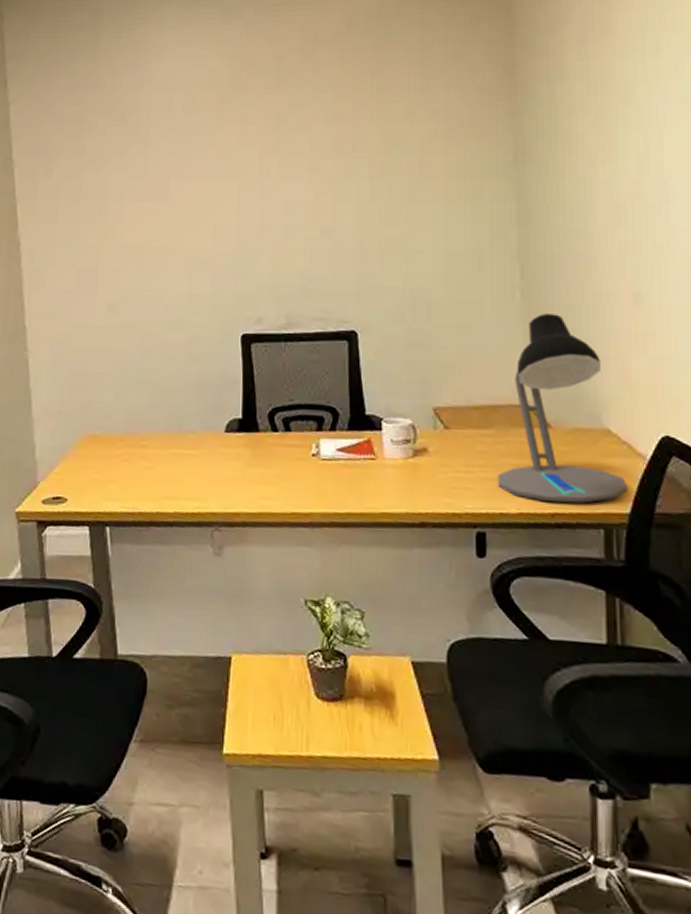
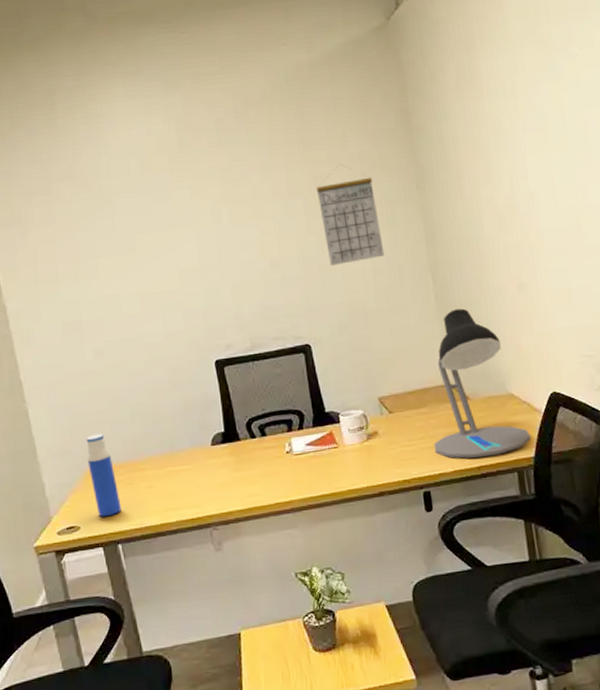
water bottle: none [84,398,115,493] -> present [86,434,121,518]
calendar: none [387,122,462,241] -> present [316,164,385,266]

